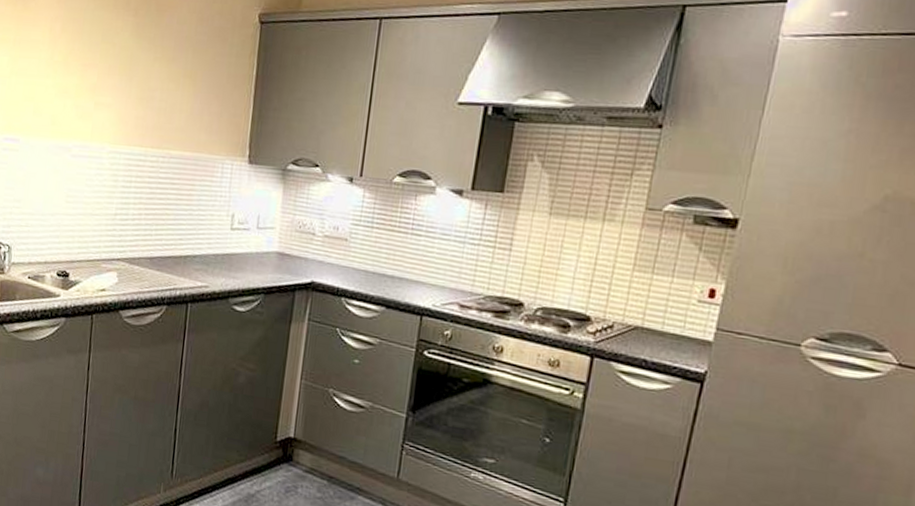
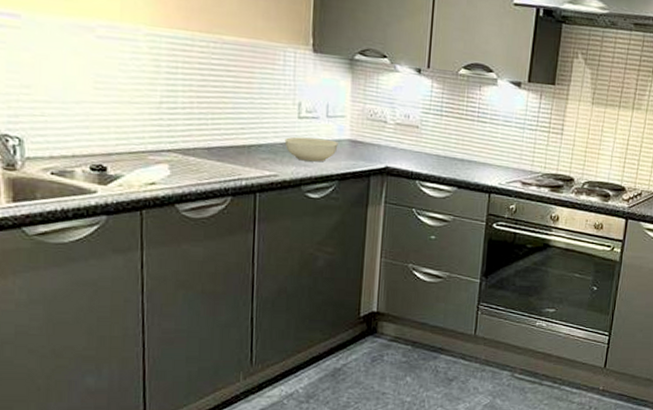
bowl: none [216,248,267,275] -> present [284,136,338,162]

